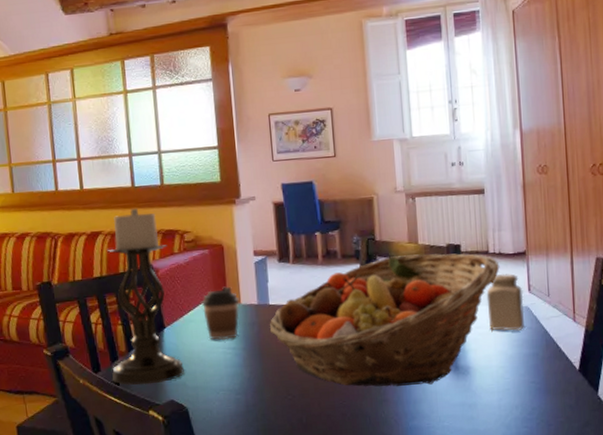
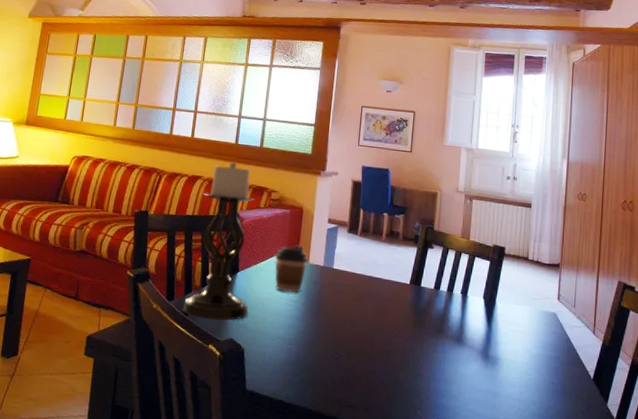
fruit basket: present [269,253,500,387] -> none [329,246,536,368]
salt shaker: present [486,273,525,331] -> none [520,279,553,333]

